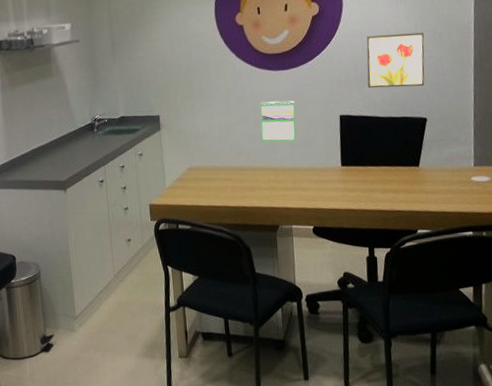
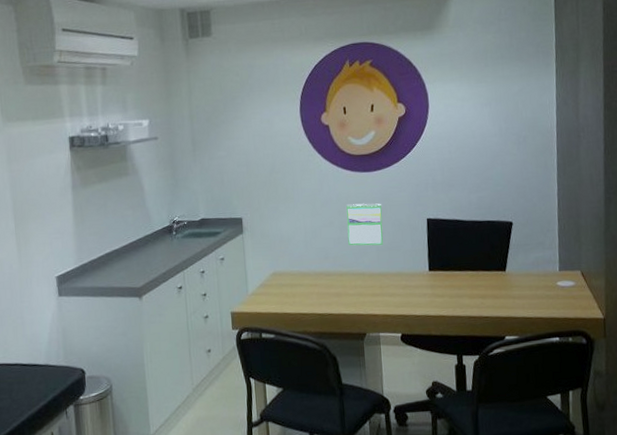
wall art: present [366,32,425,88] -> none [452,135,510,191]

